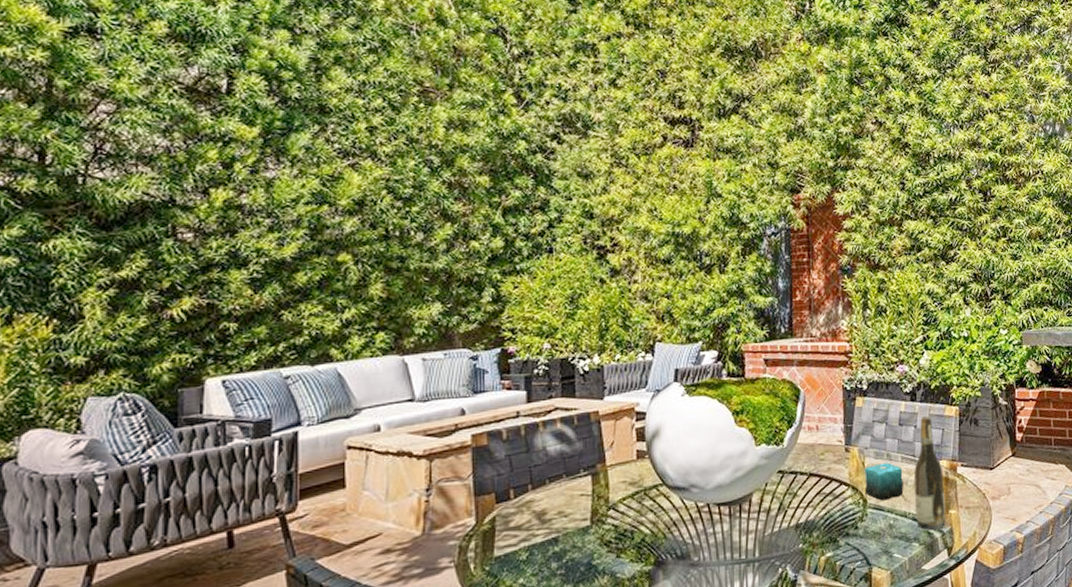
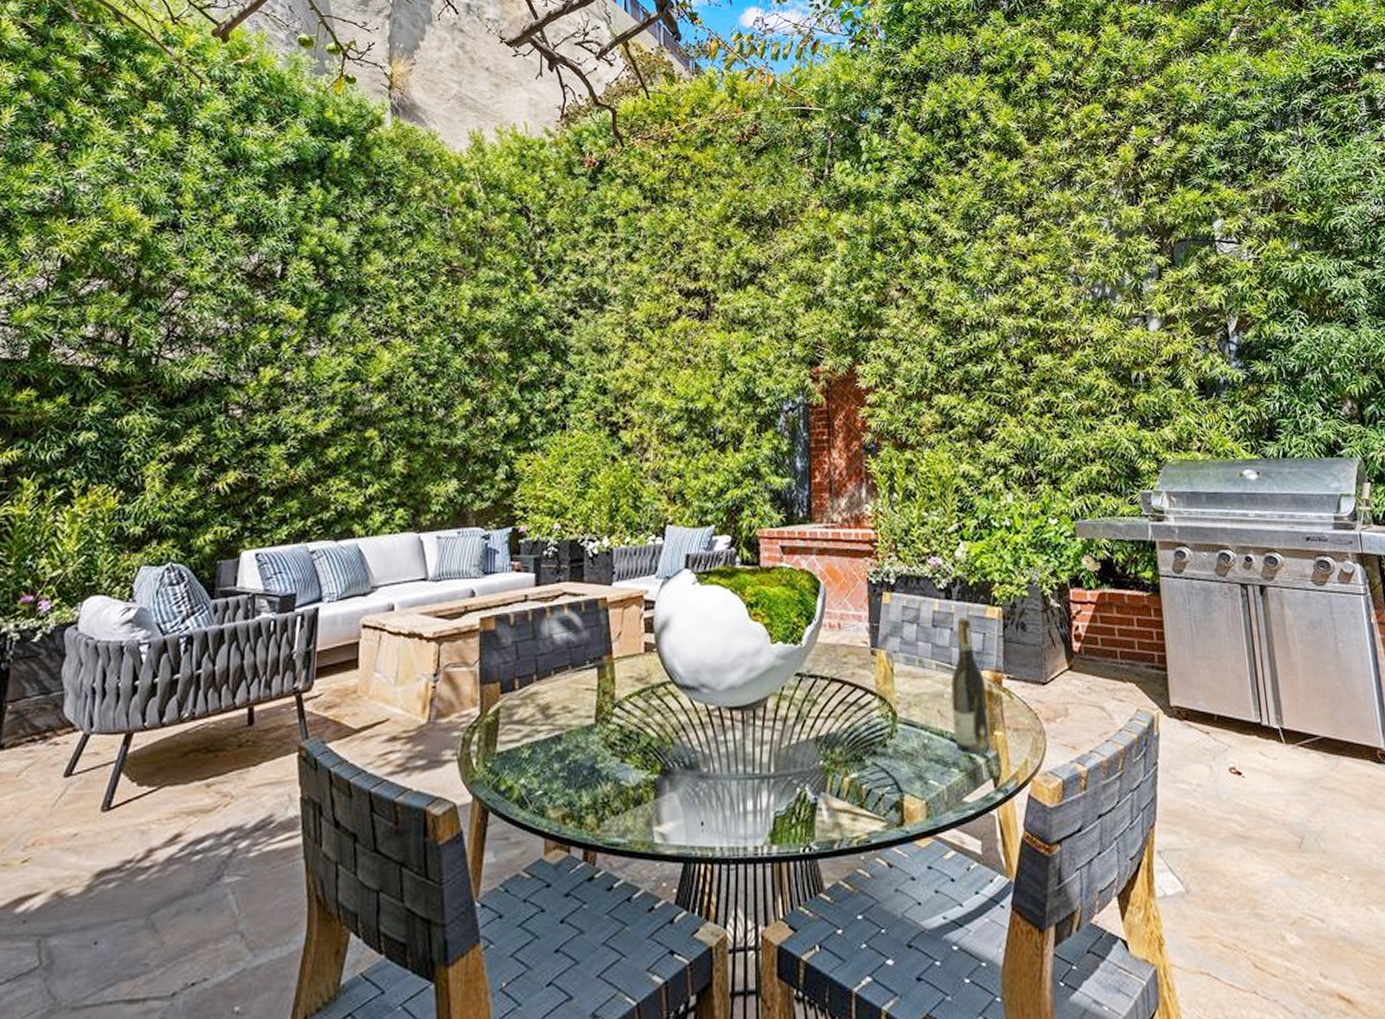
candle: present [864,462,904,501] -> none [892,670,939,715]

